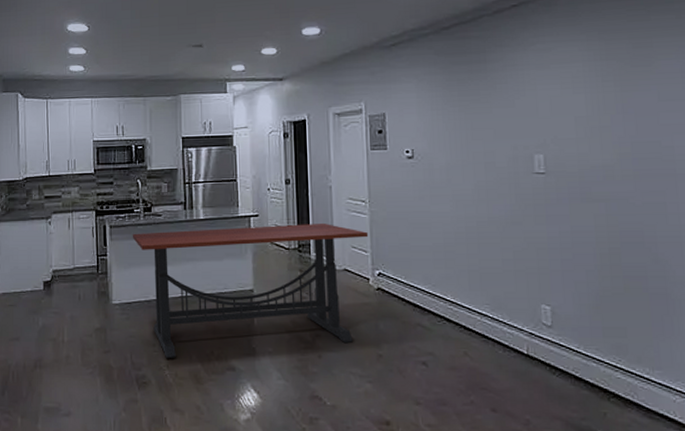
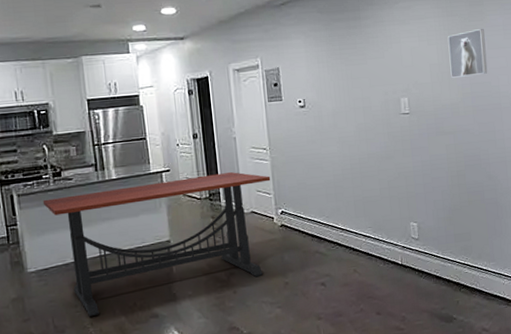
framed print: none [600,75,657,134] -> present [447,28,488,78]

